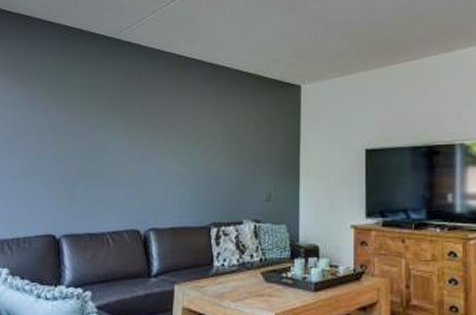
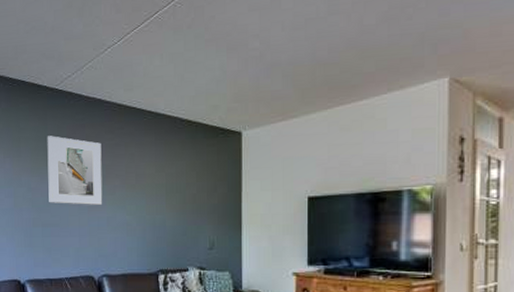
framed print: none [96,83,158,154] -> present [47,135,103,205]

